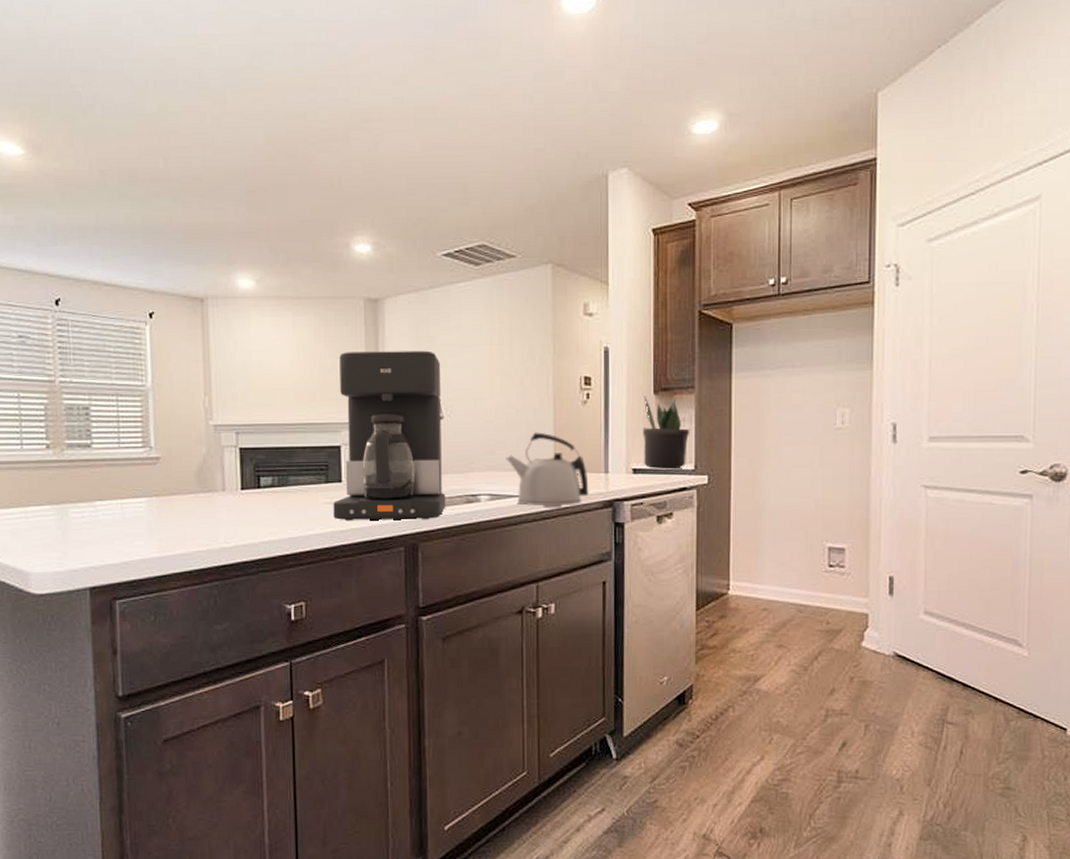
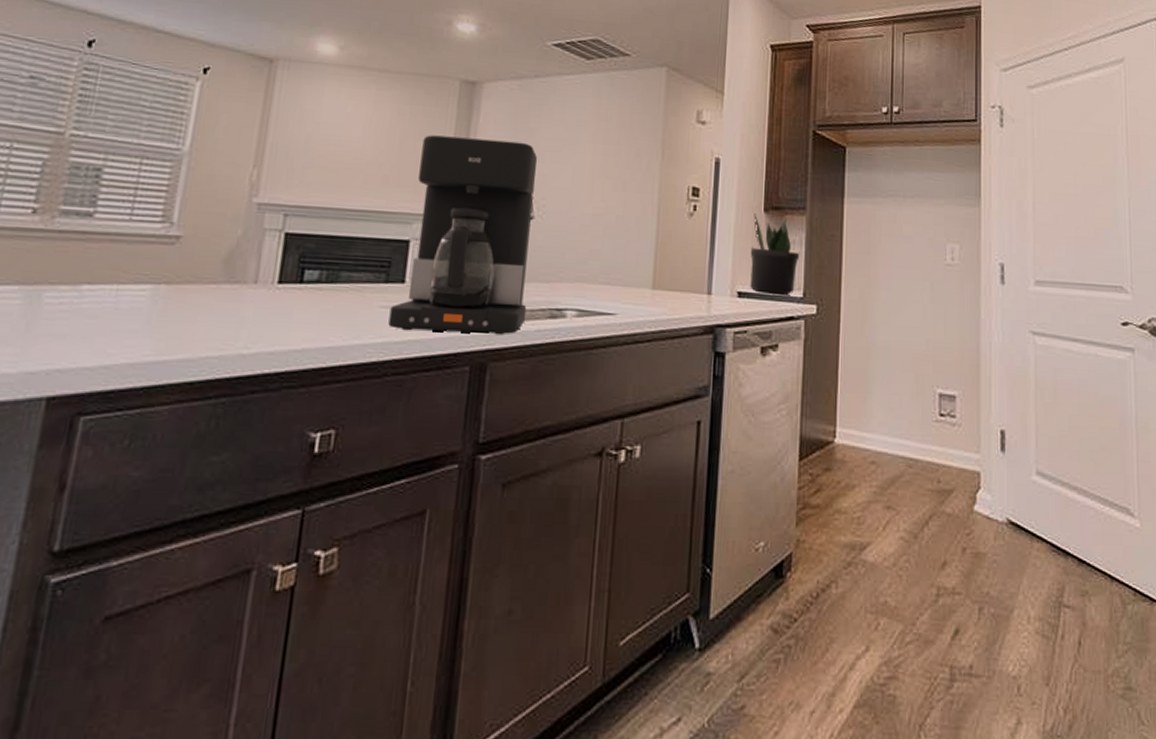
kettle: present [506,432,589,509] -> none [600,243,689,332]

